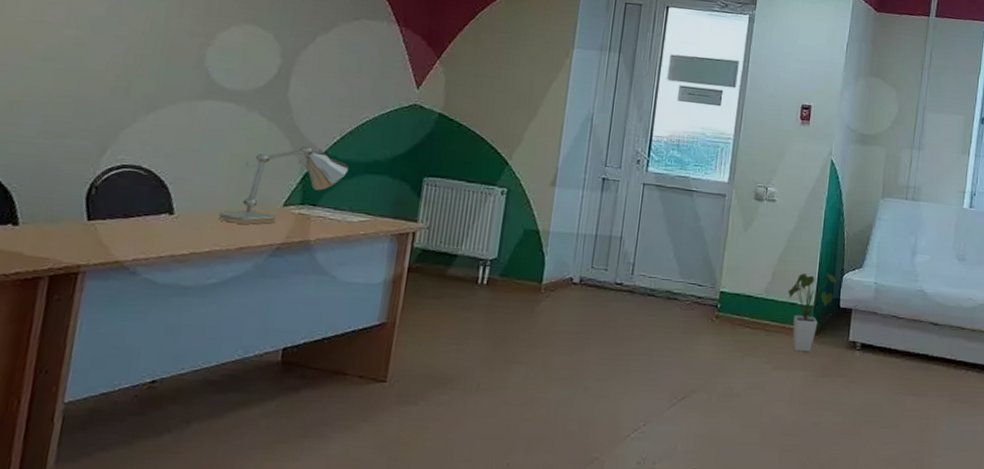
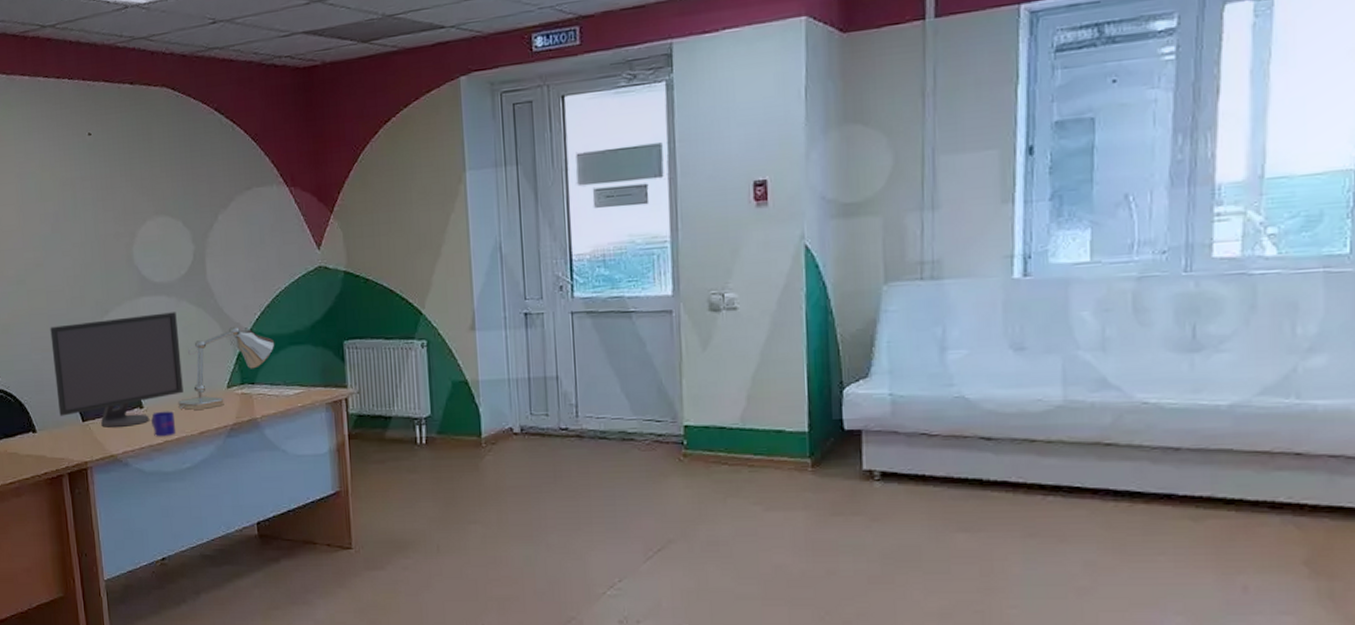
computer monitor: none [57,112,242,232] -> present [50,312,184,427]
mug: none [179,220,211,249] -> present [151,411,177,437]
house plant: present [788,272,837,352] -> none [770,388,835,488]

